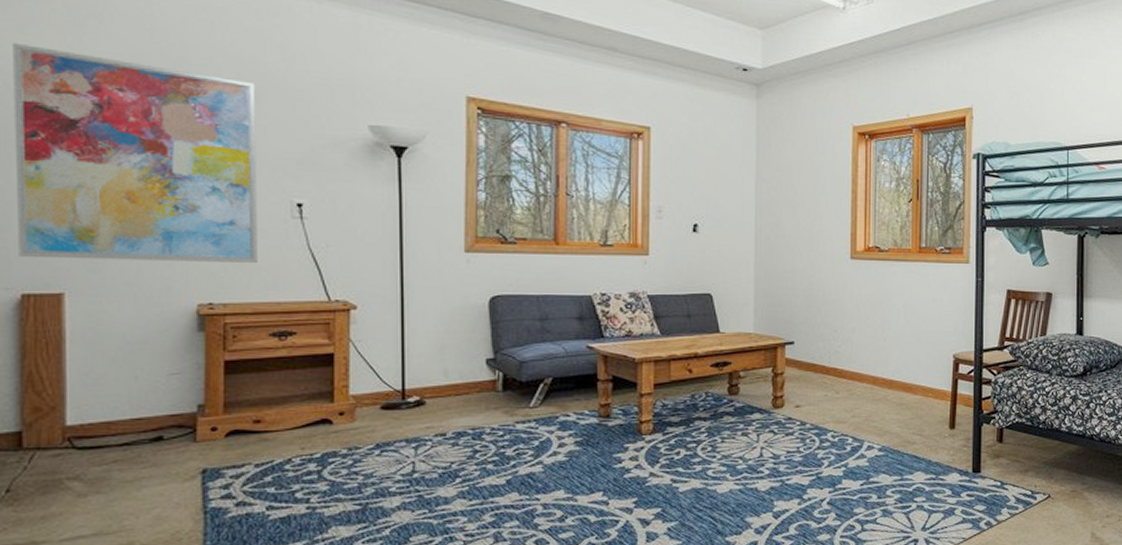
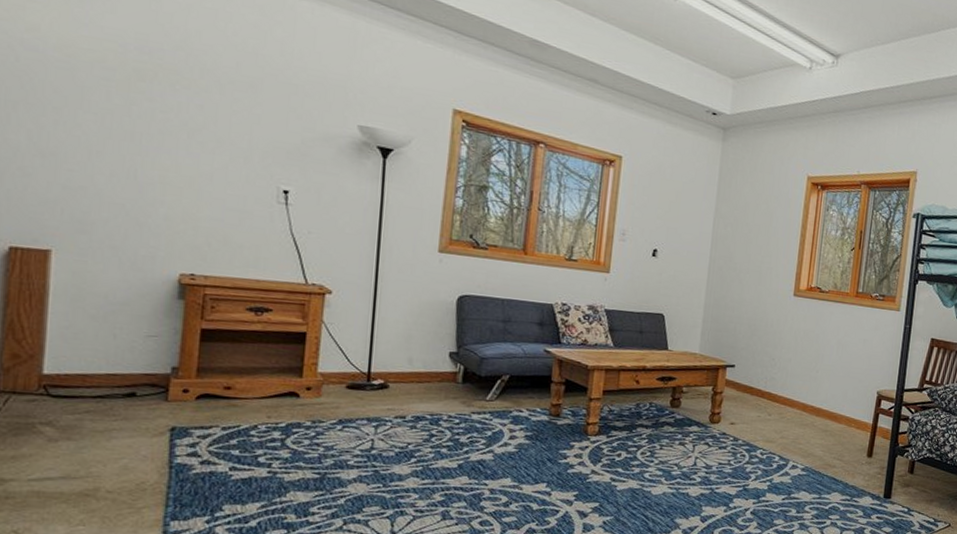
wall art: present [13,42,257,264] -> none [9,8,253,242]

